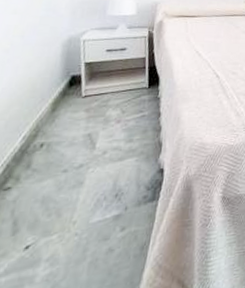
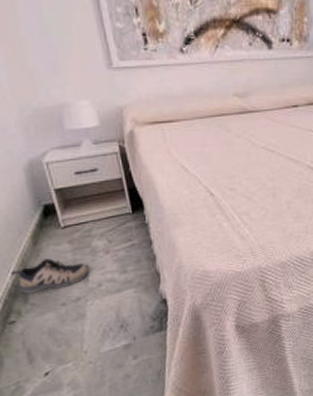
shoe: none [22,125,99,159] -> present [11,258,89,294]

